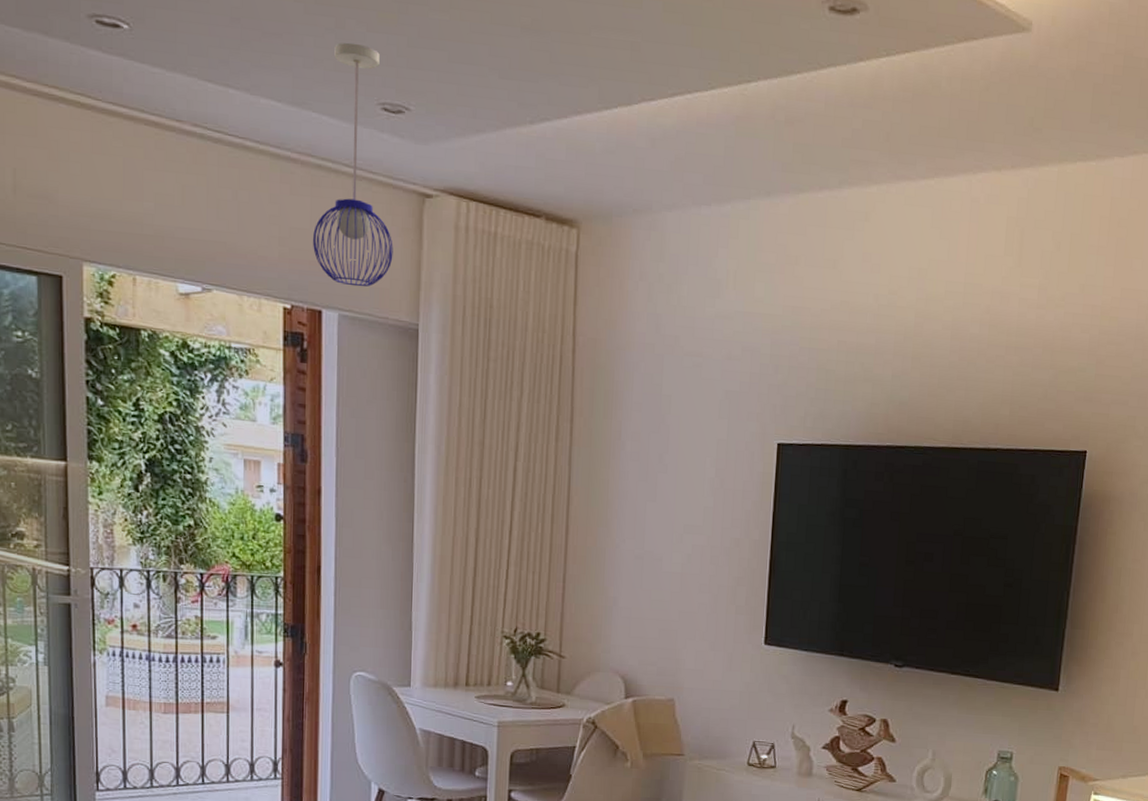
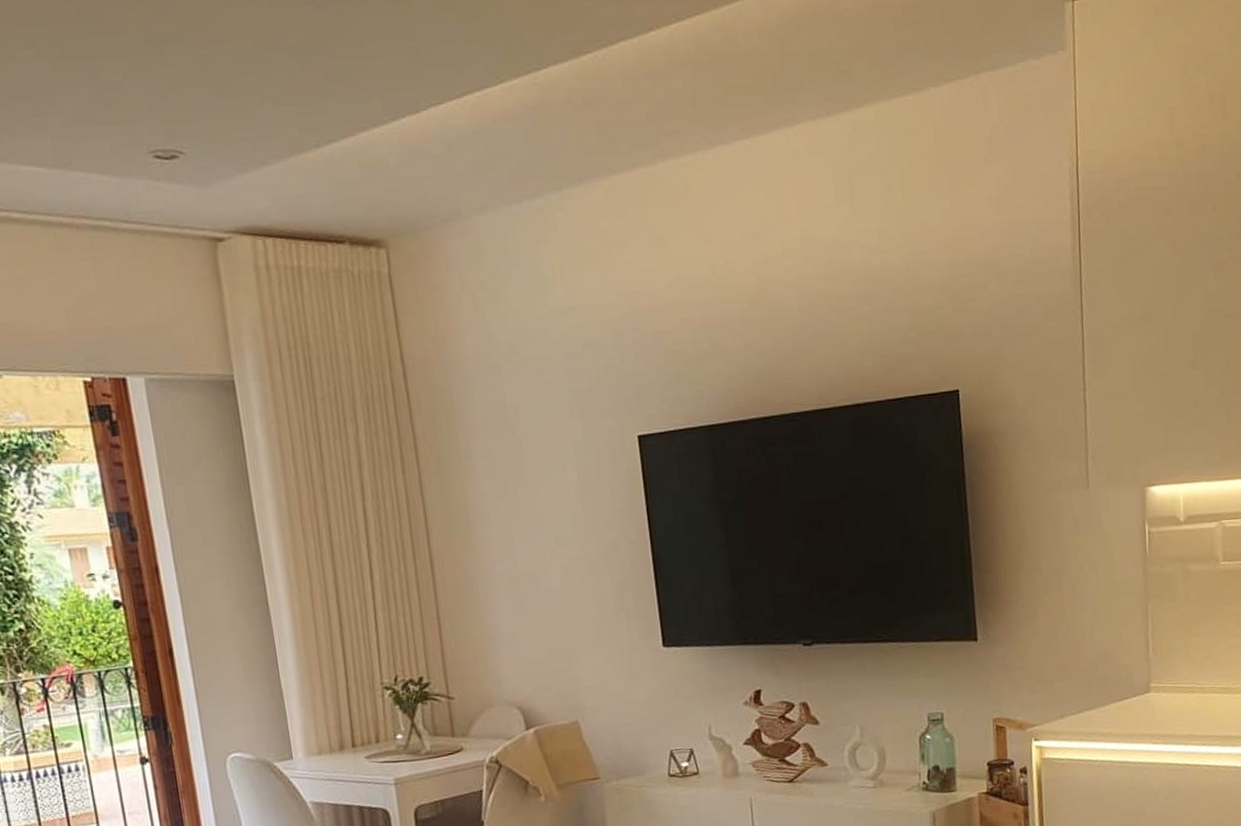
pendant light: present [313,42,393,287] -> none [91,93,194,347]

